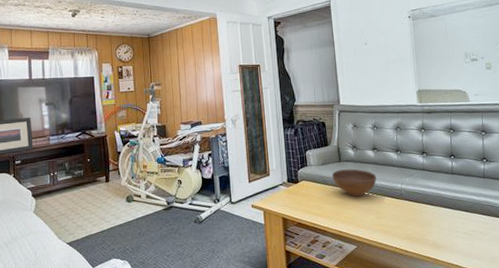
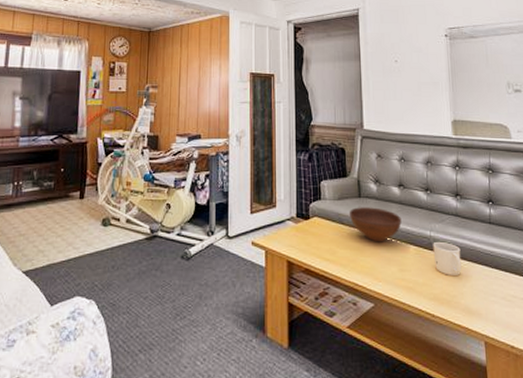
mug: none [404,191,429,219] -> present [433,241,462,277]

